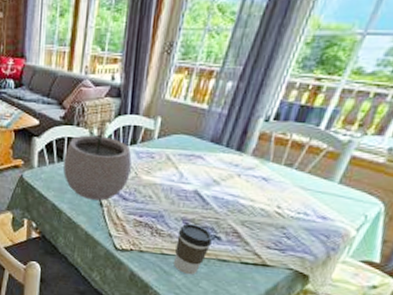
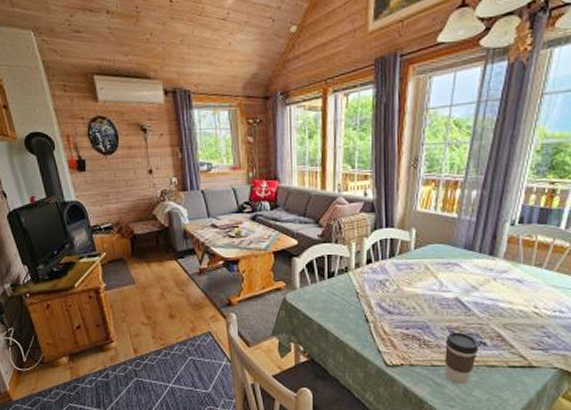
plant pot: present [63,120,132,201] -> none [326,235,392,317]

